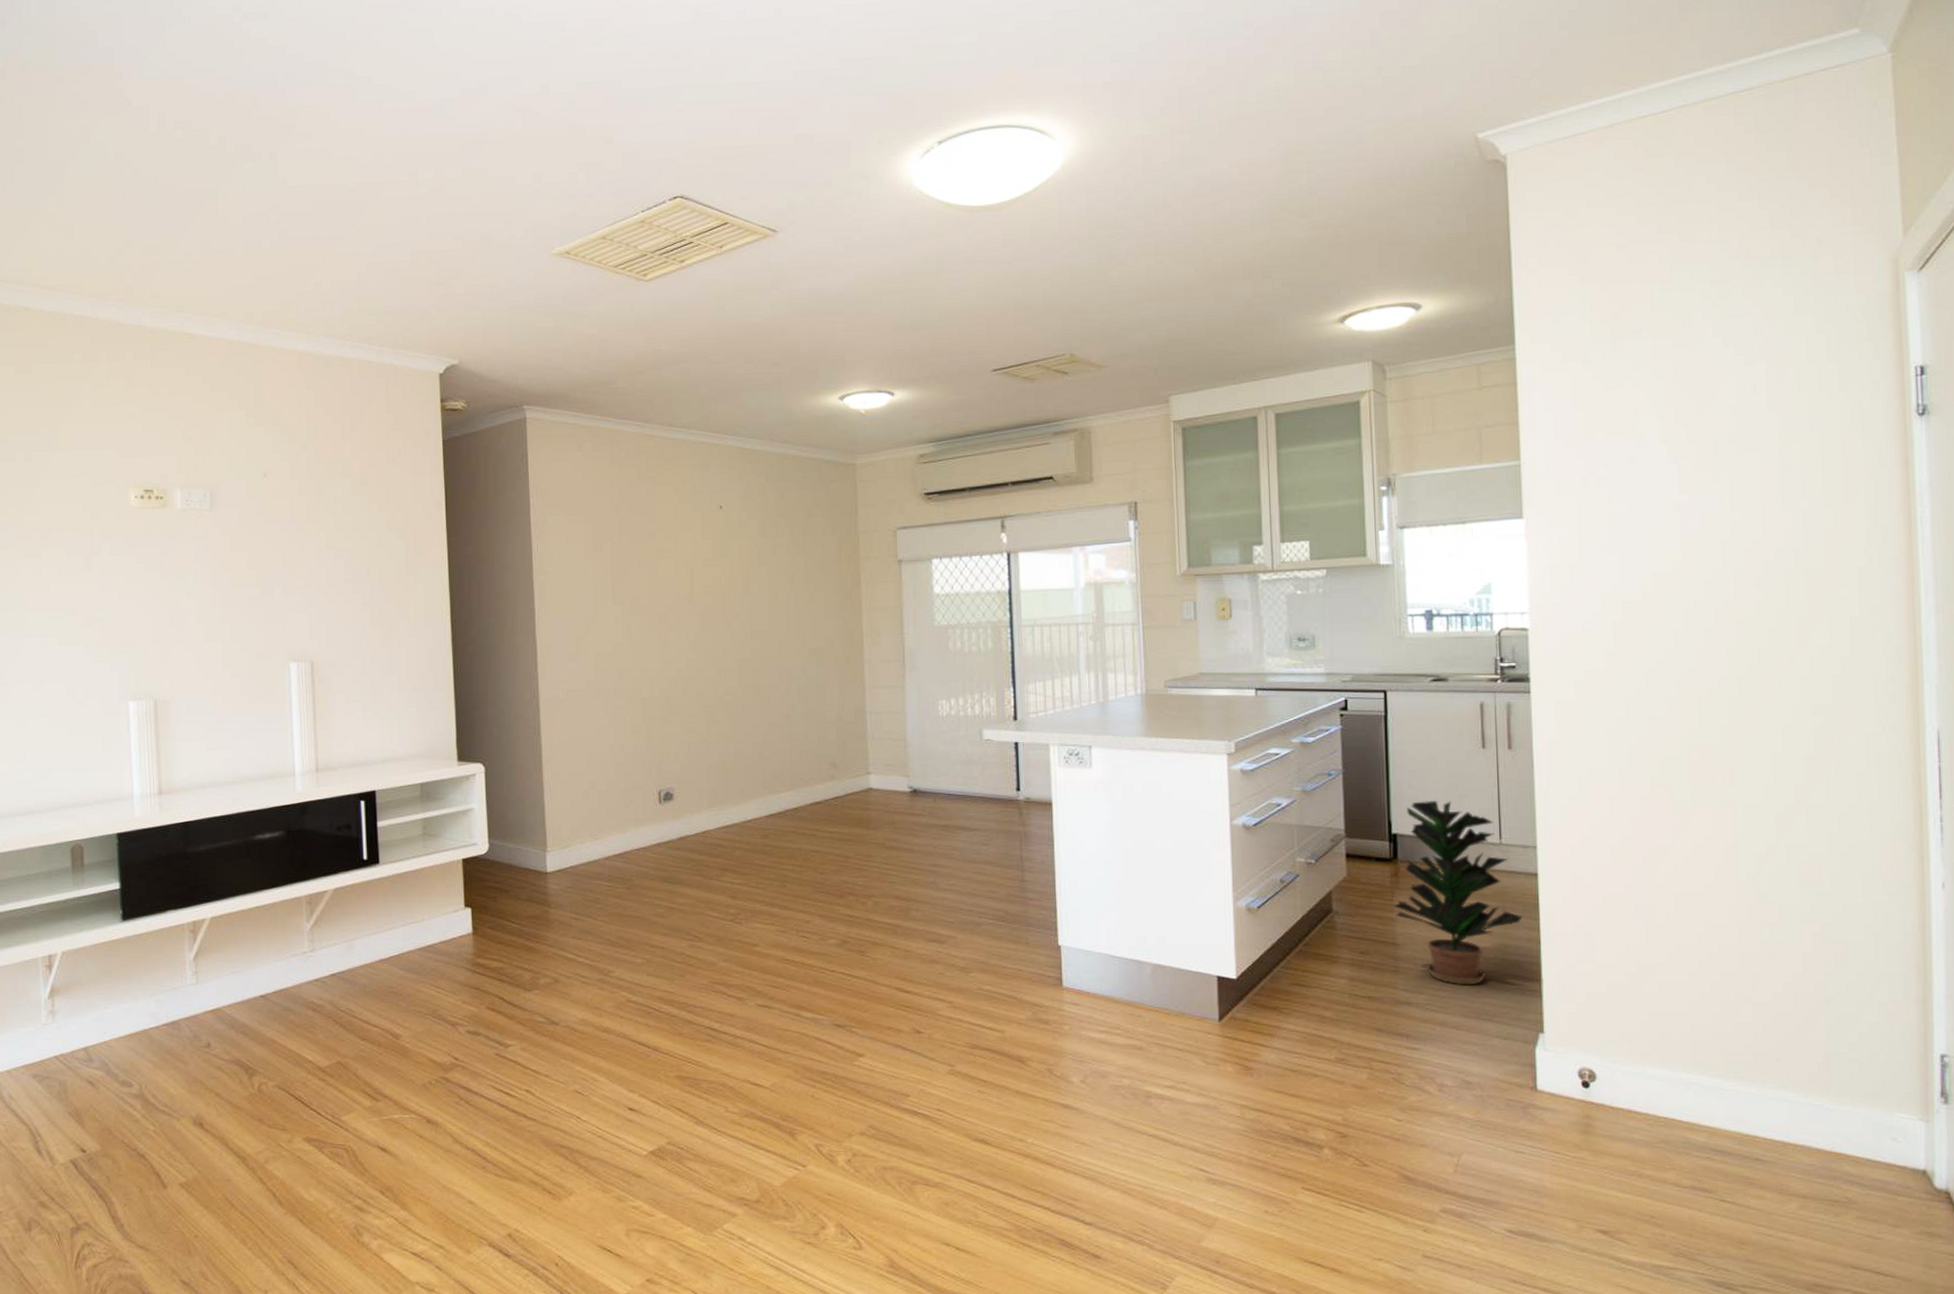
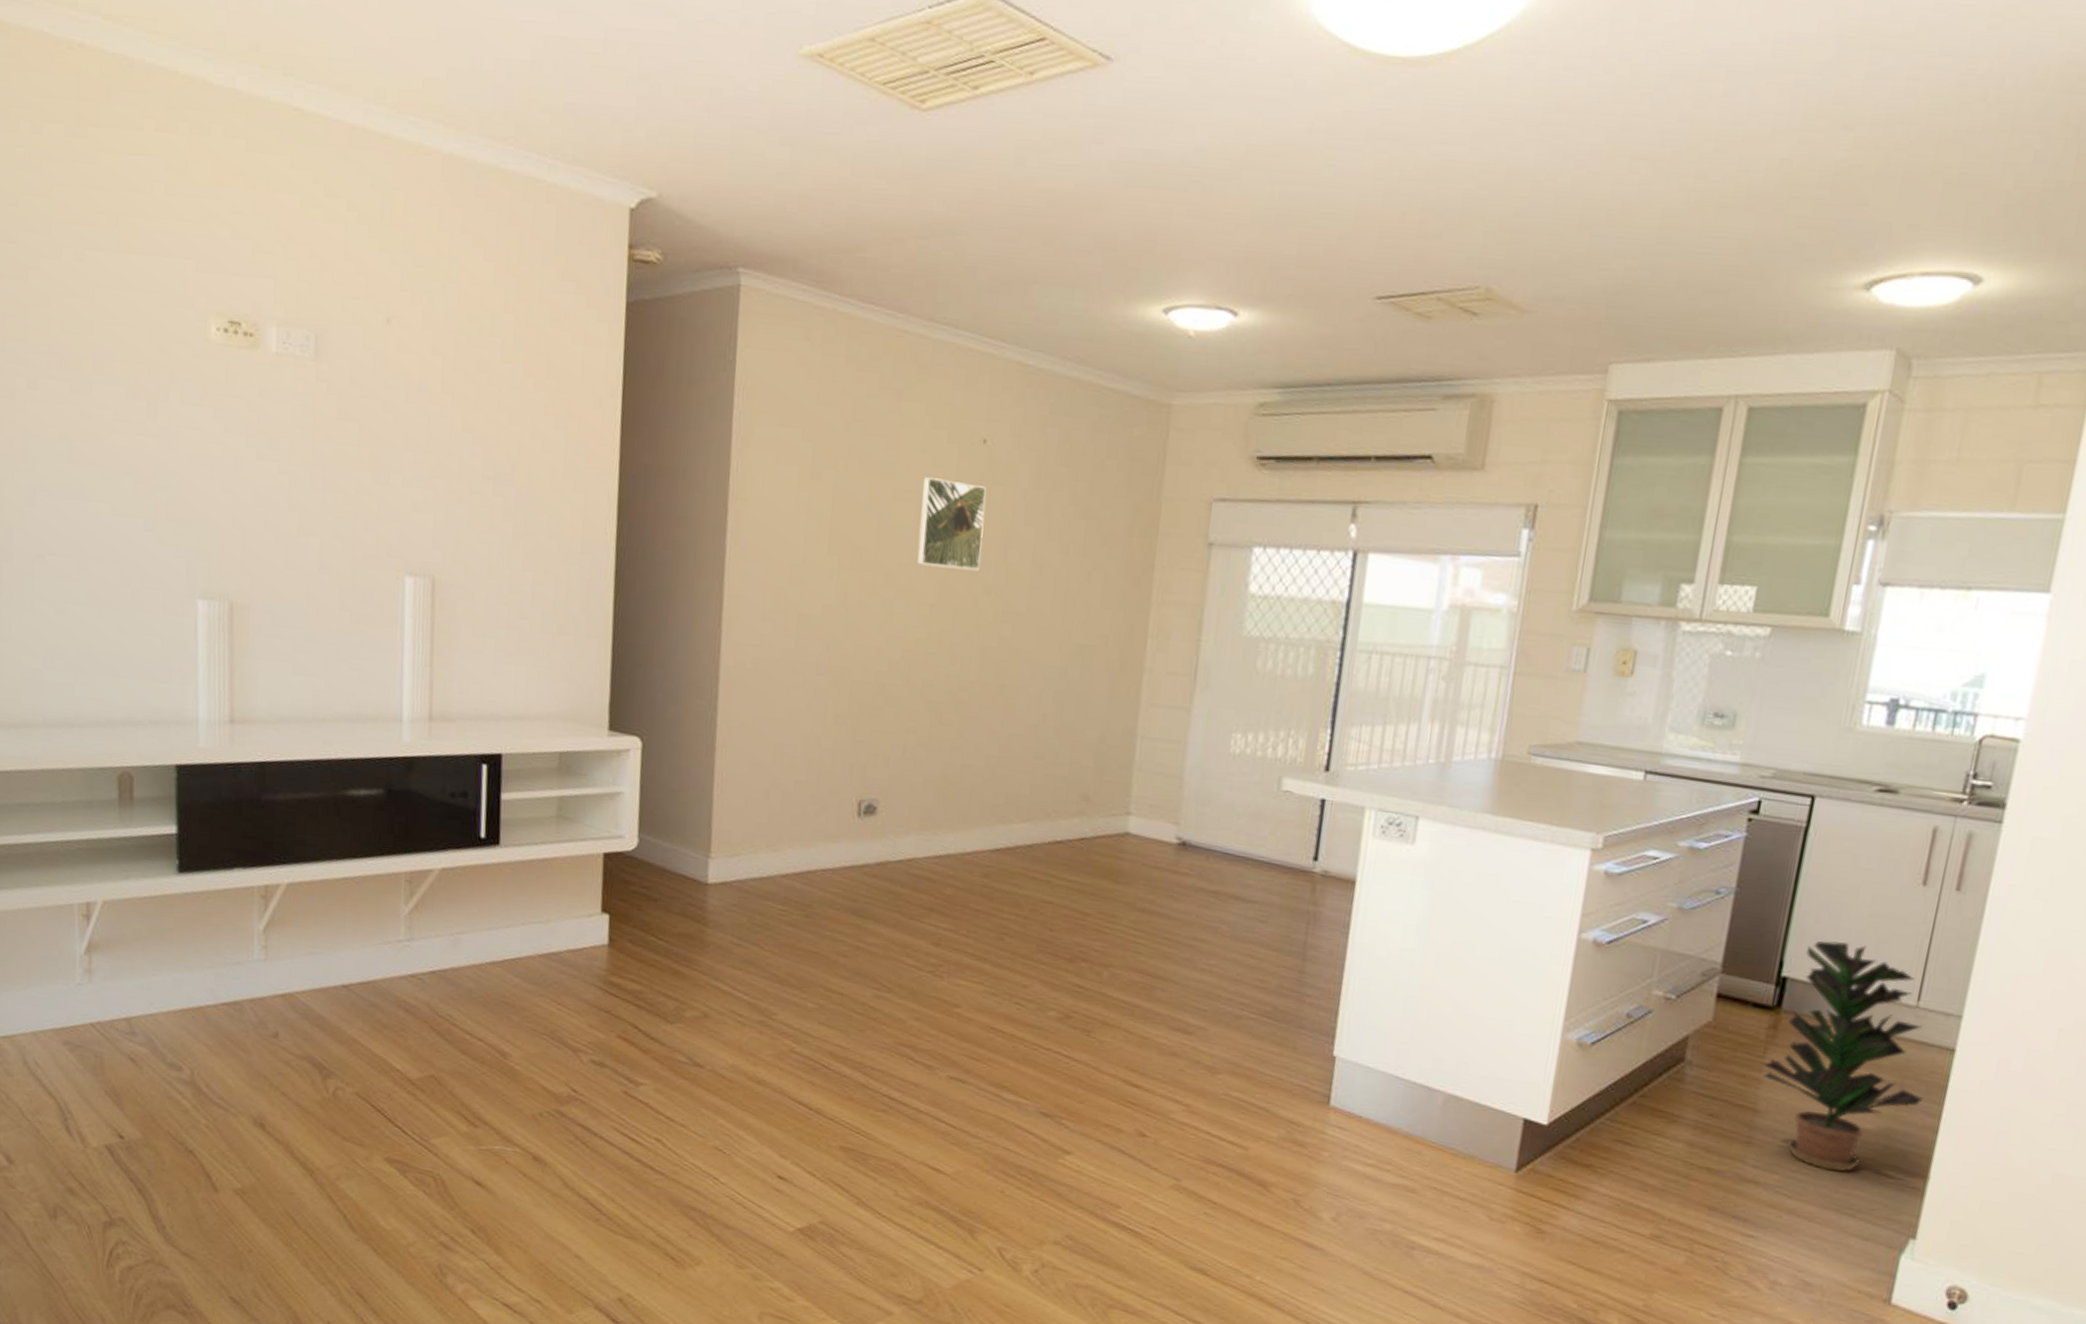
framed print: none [678,538,729,604] -> present [917,477,986,571]

